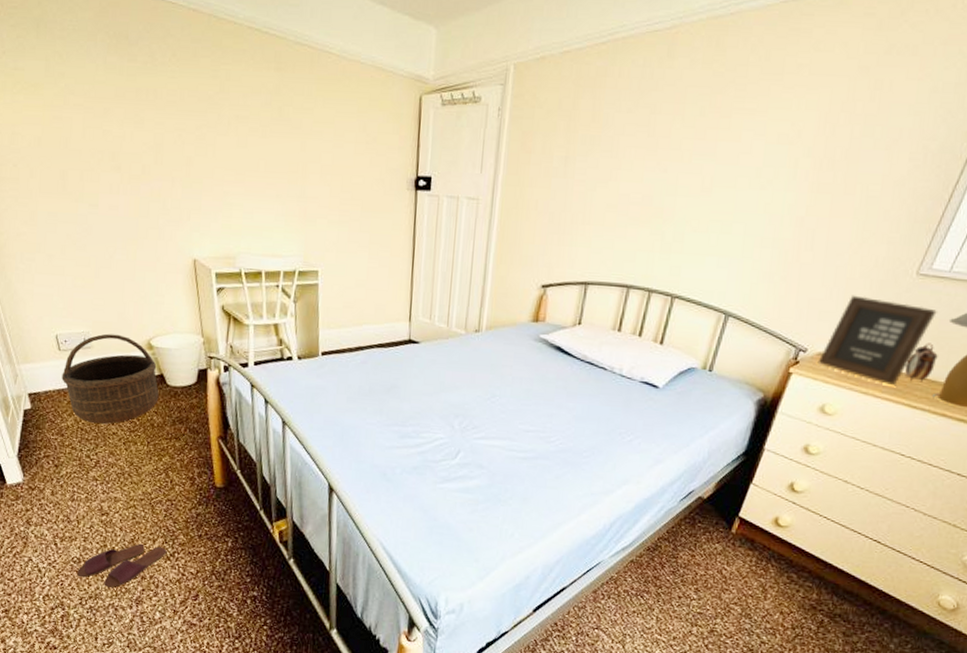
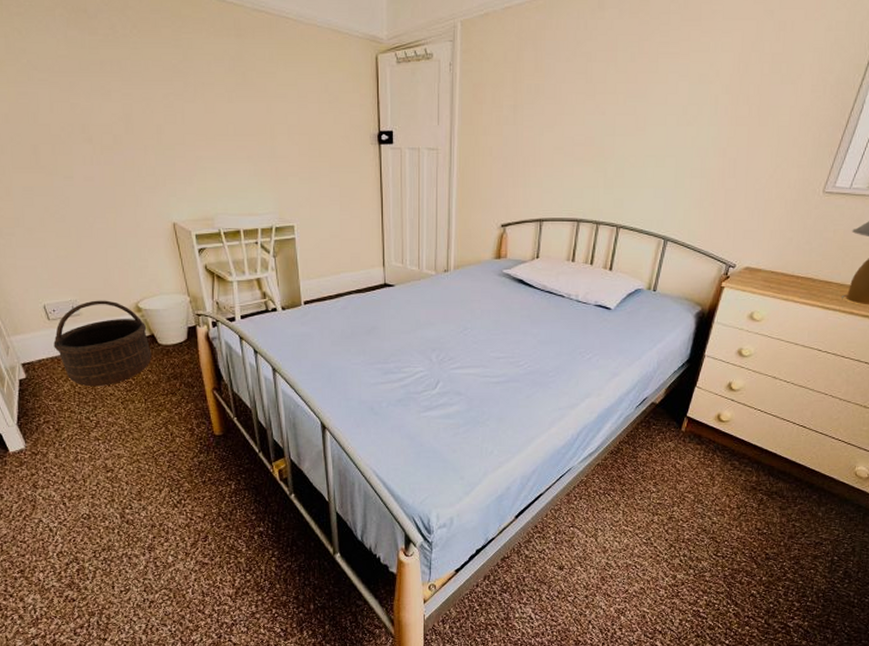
slippers: present [77,543,167,588] -> none [88,494,174,538]
picture frame: present [817,295,937,386] -> none [745,214,841,292]
alarm clock: present [905,343,938,383] -> none [818,251,844,287]

